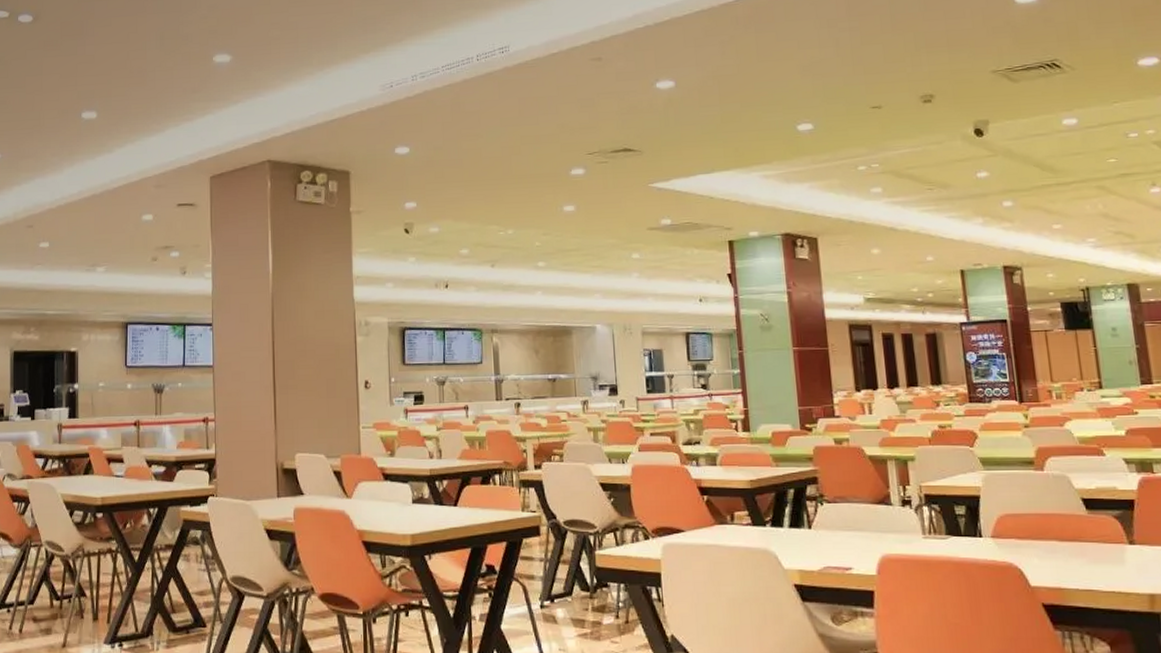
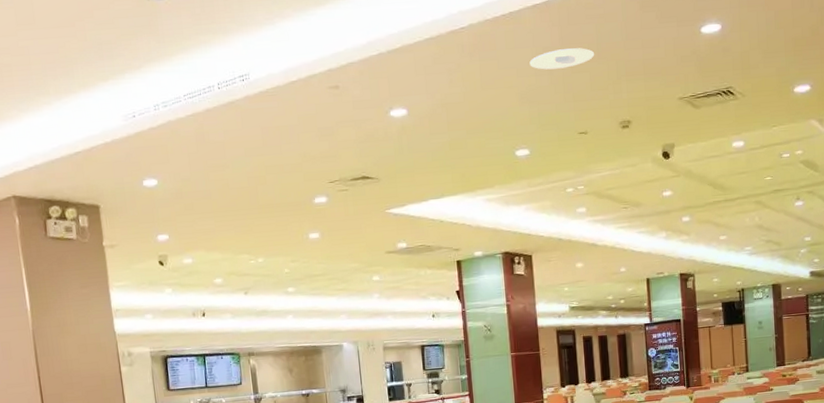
recessed light: none [812,19,888,42] -> present [529,48,595,70]

